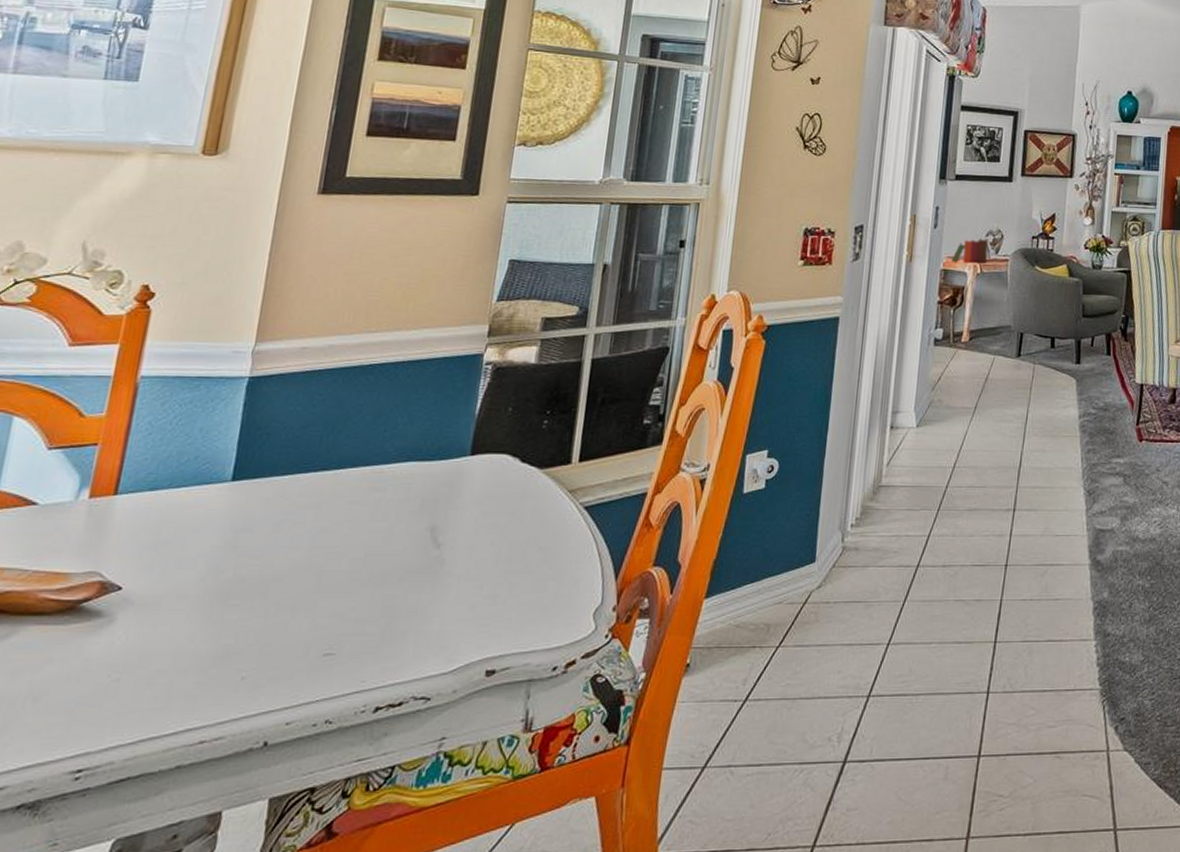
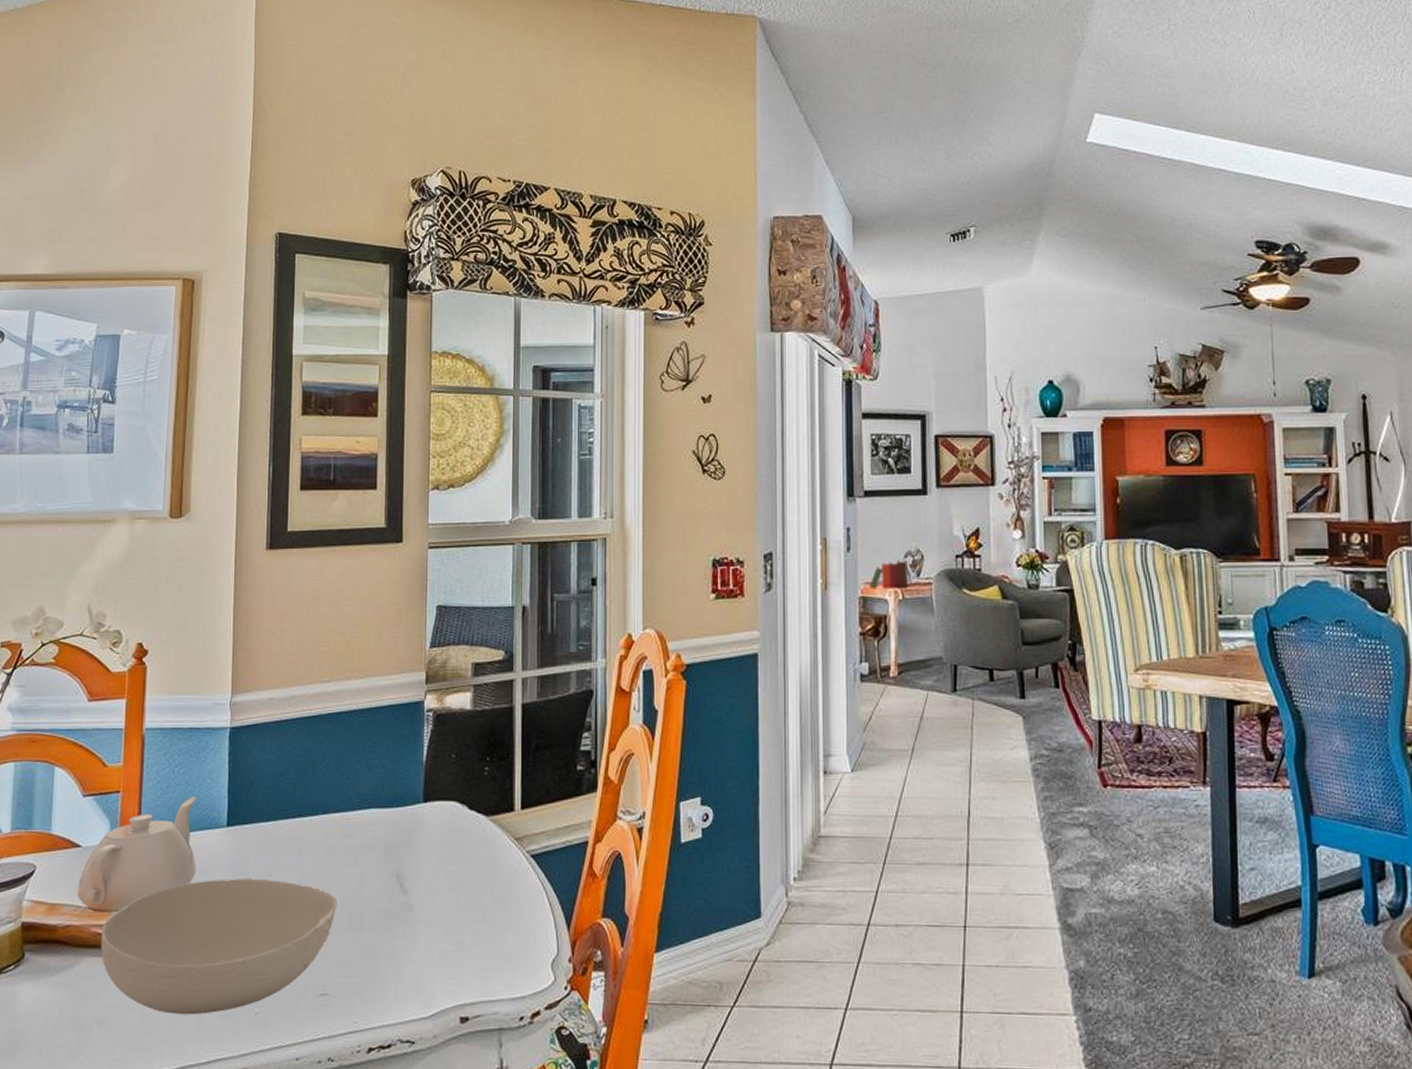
teapot: none [24,449,197,576] -> present [77,797,197,913]
bowl: none [48,535,358,684] -> present [101,878,338,1015]

